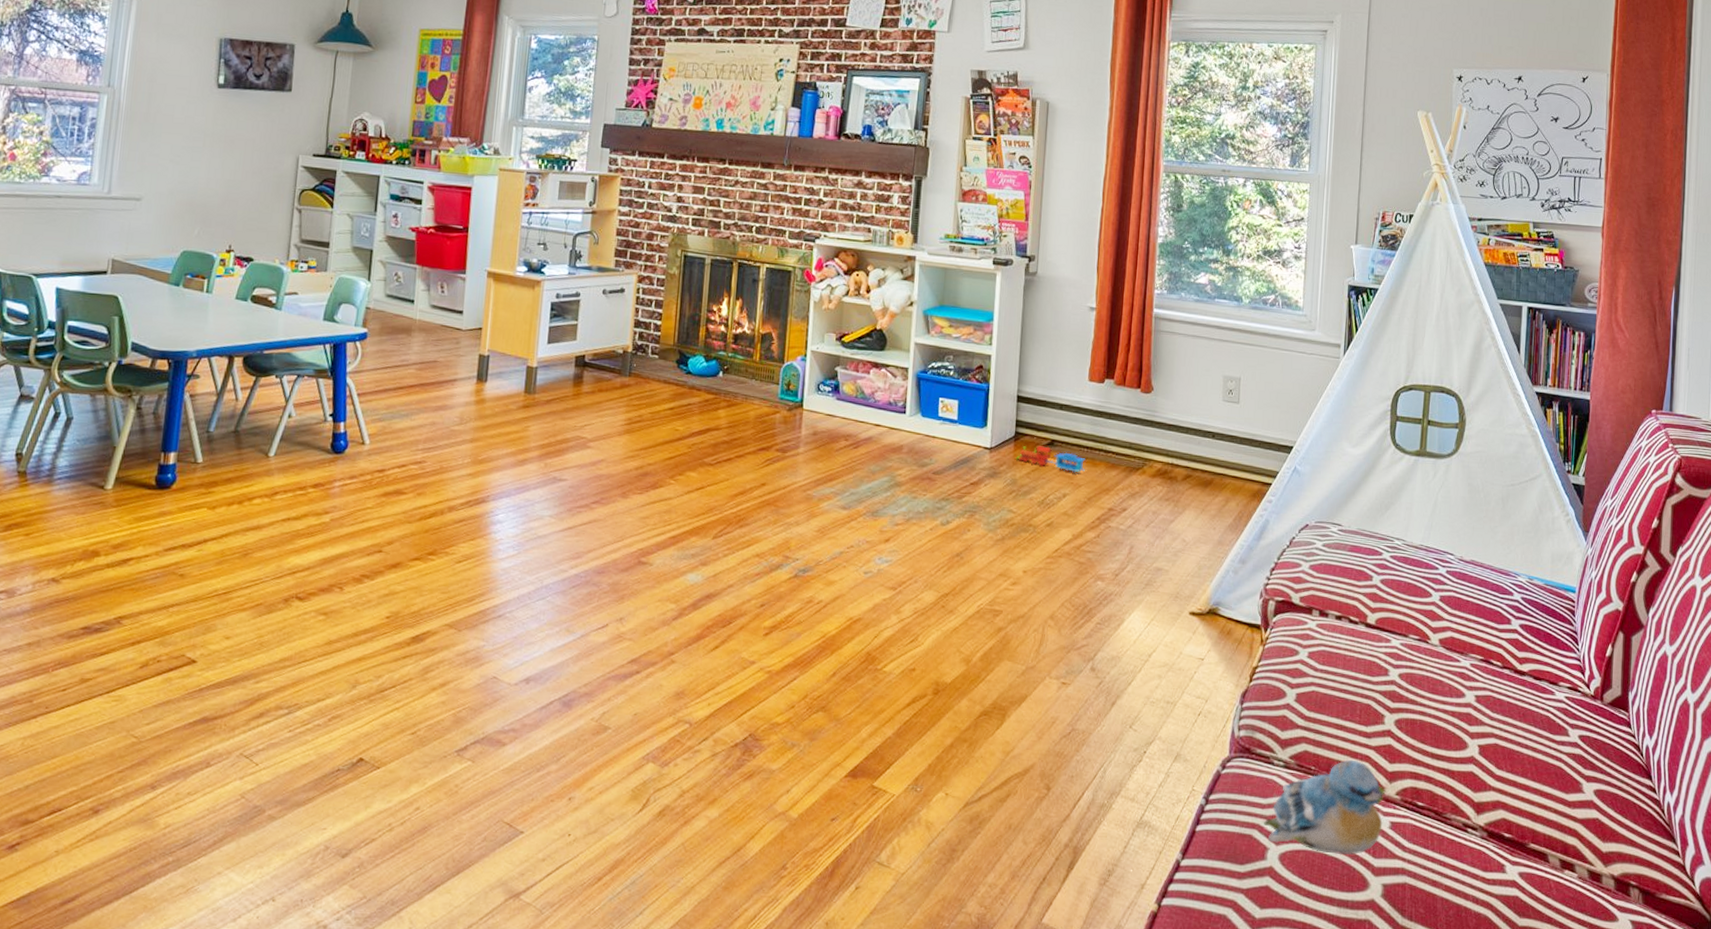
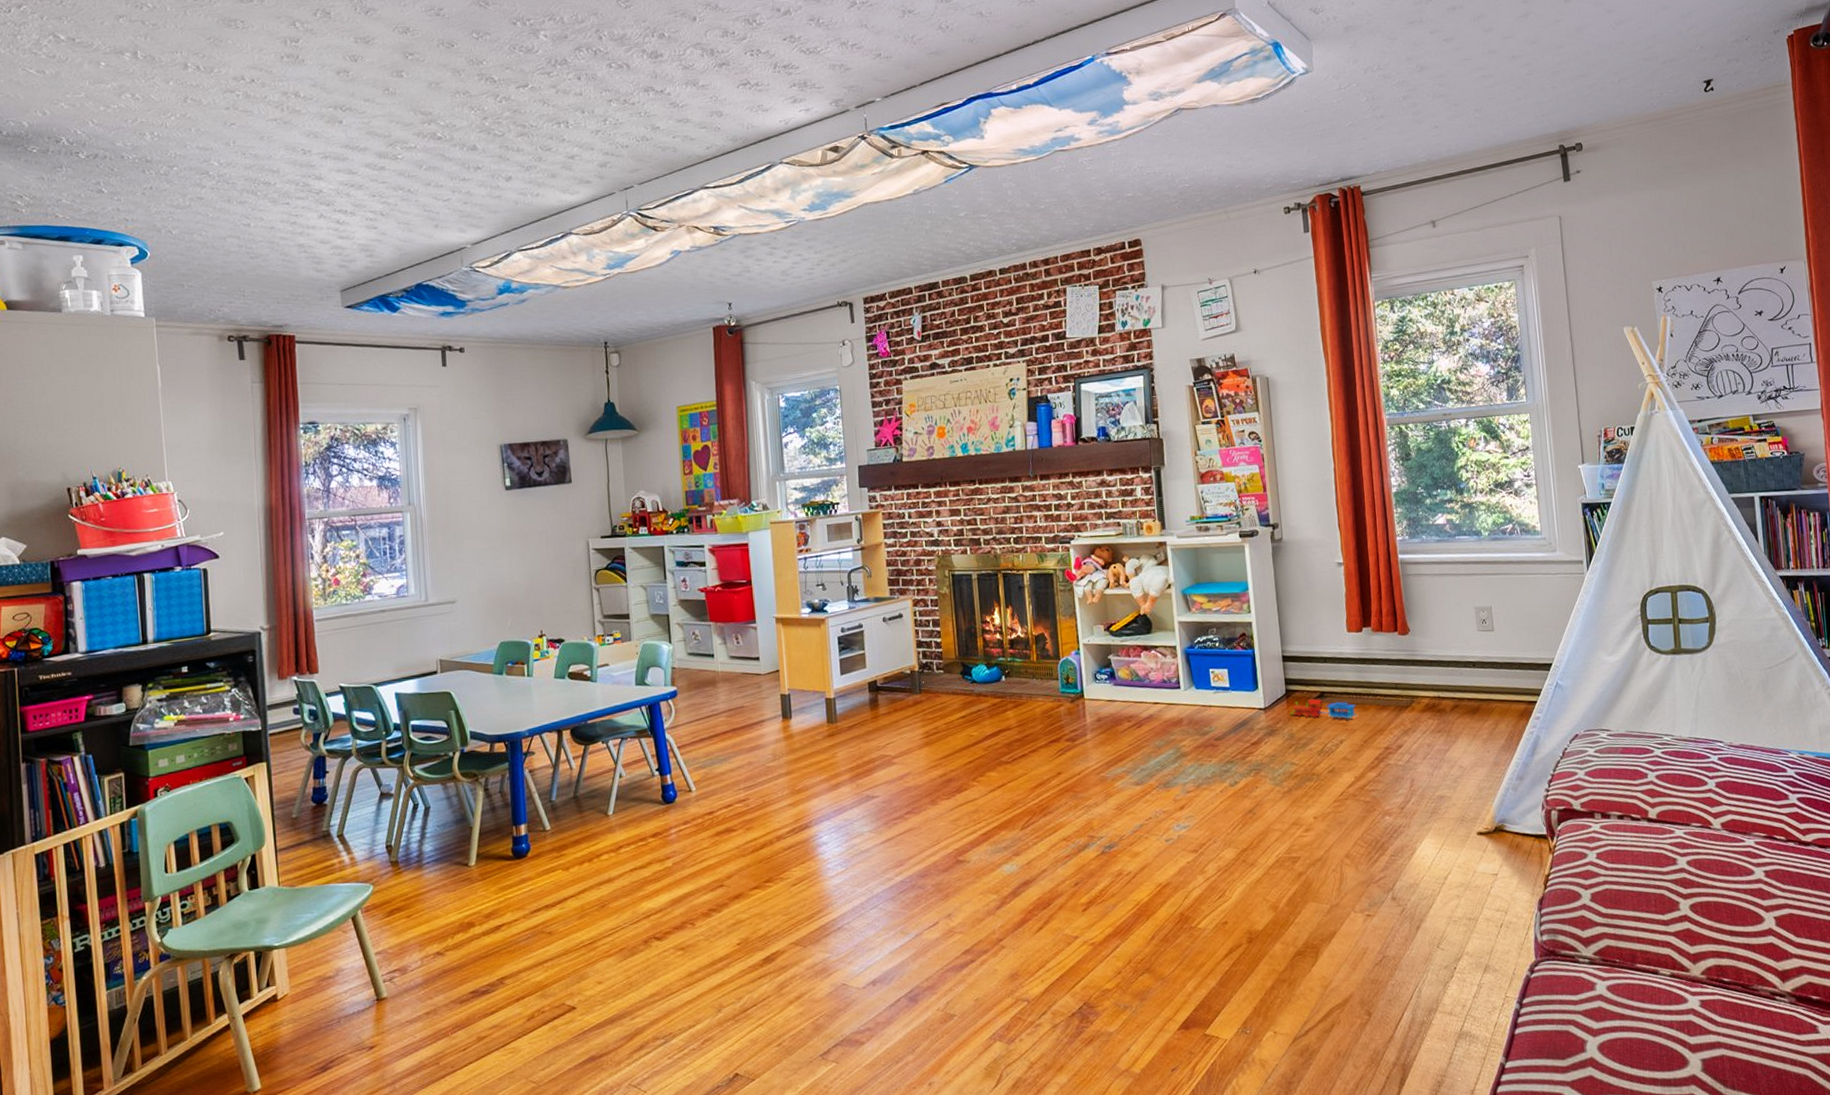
plush toy: present [1264,759,1386,856] -> none [1578,947,1693,1038]

